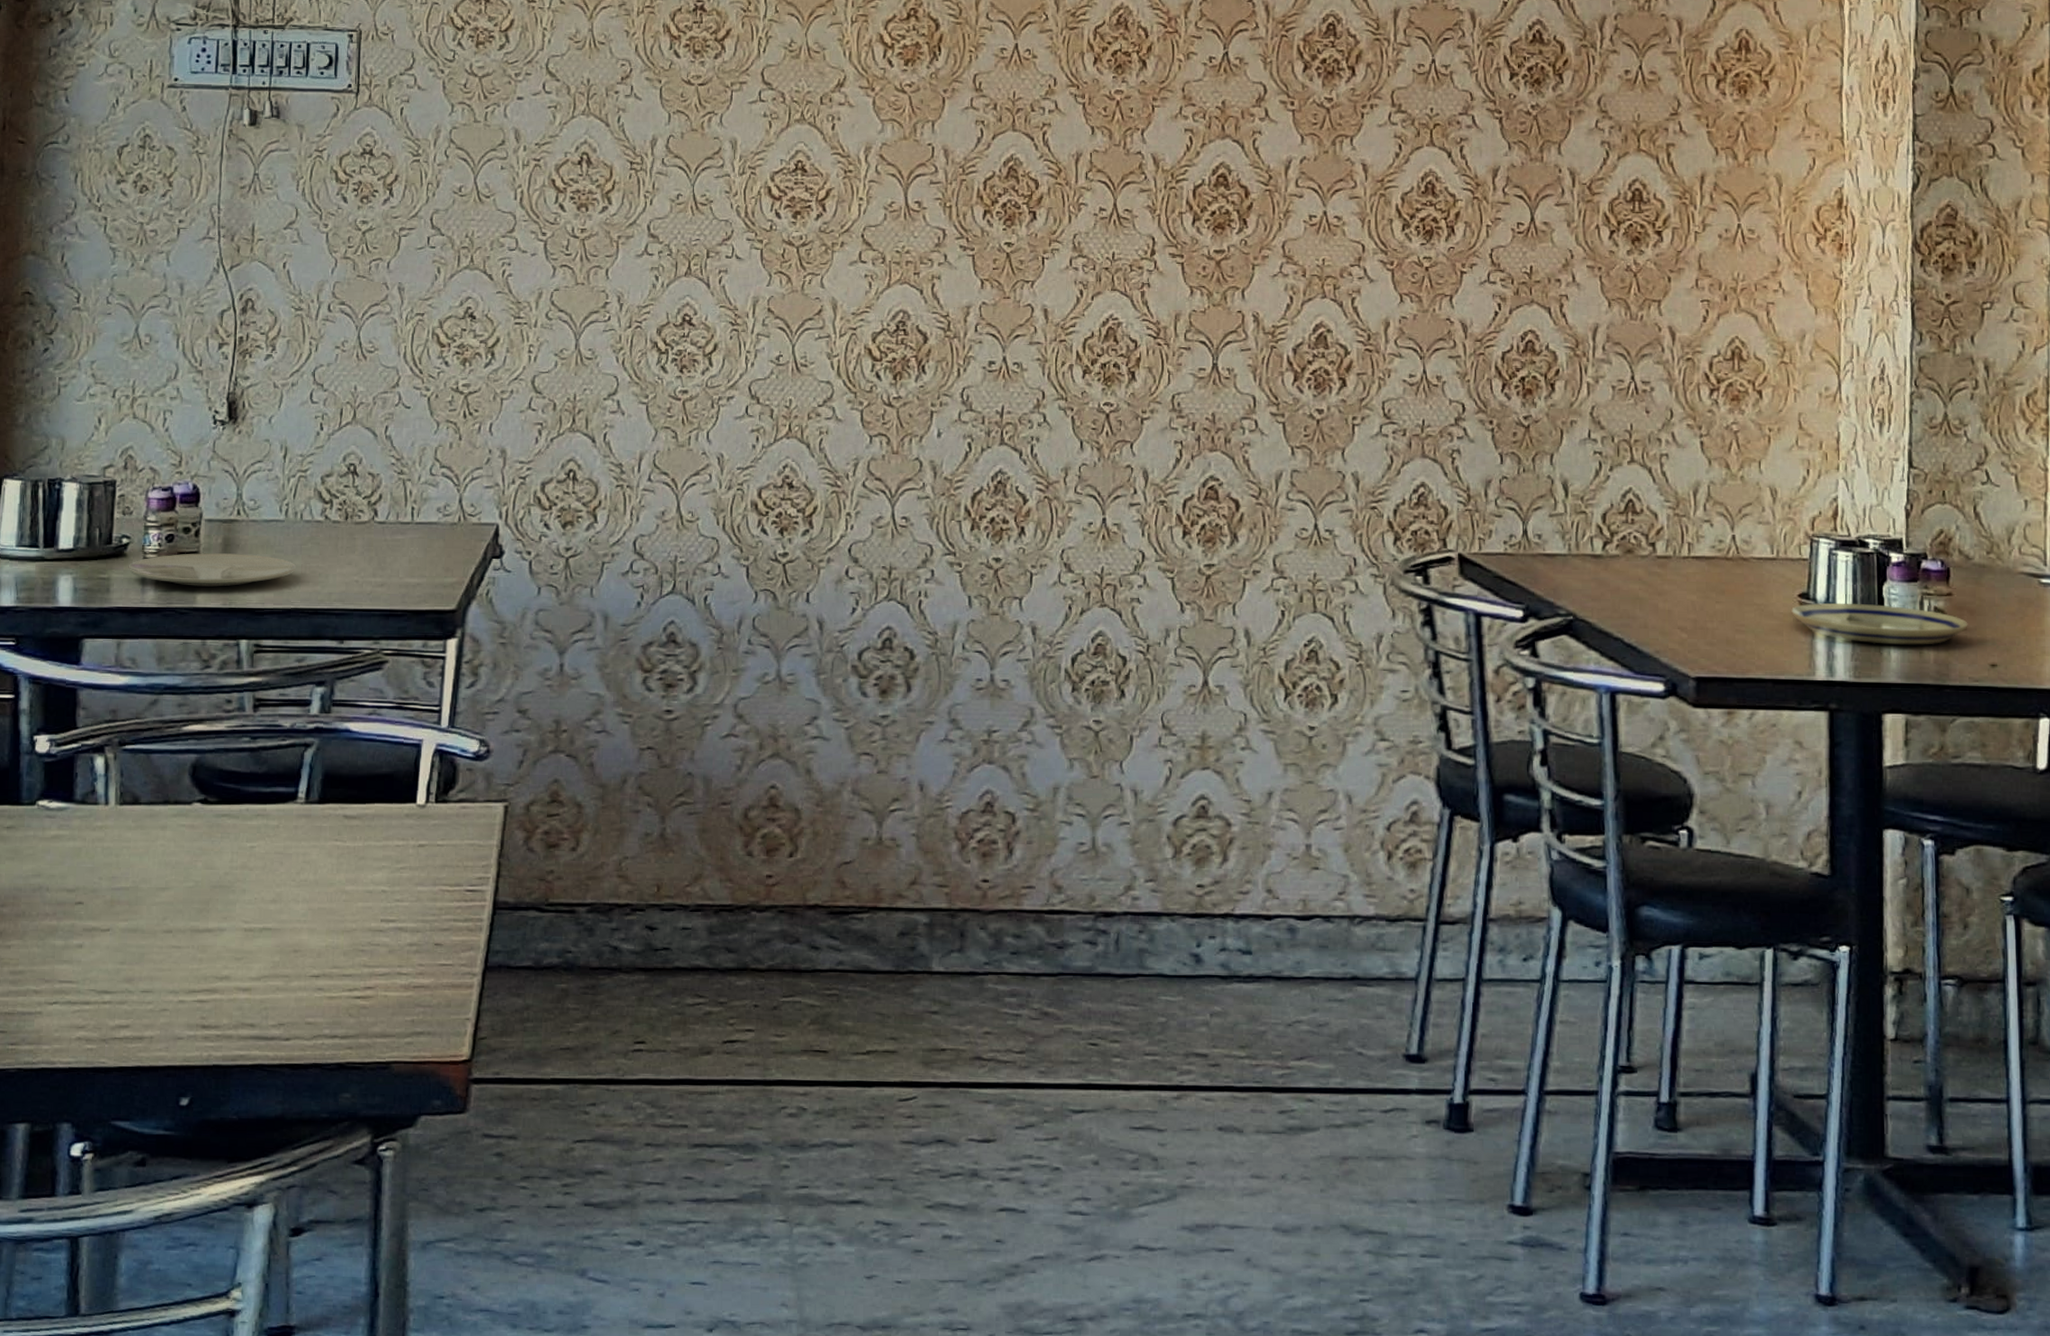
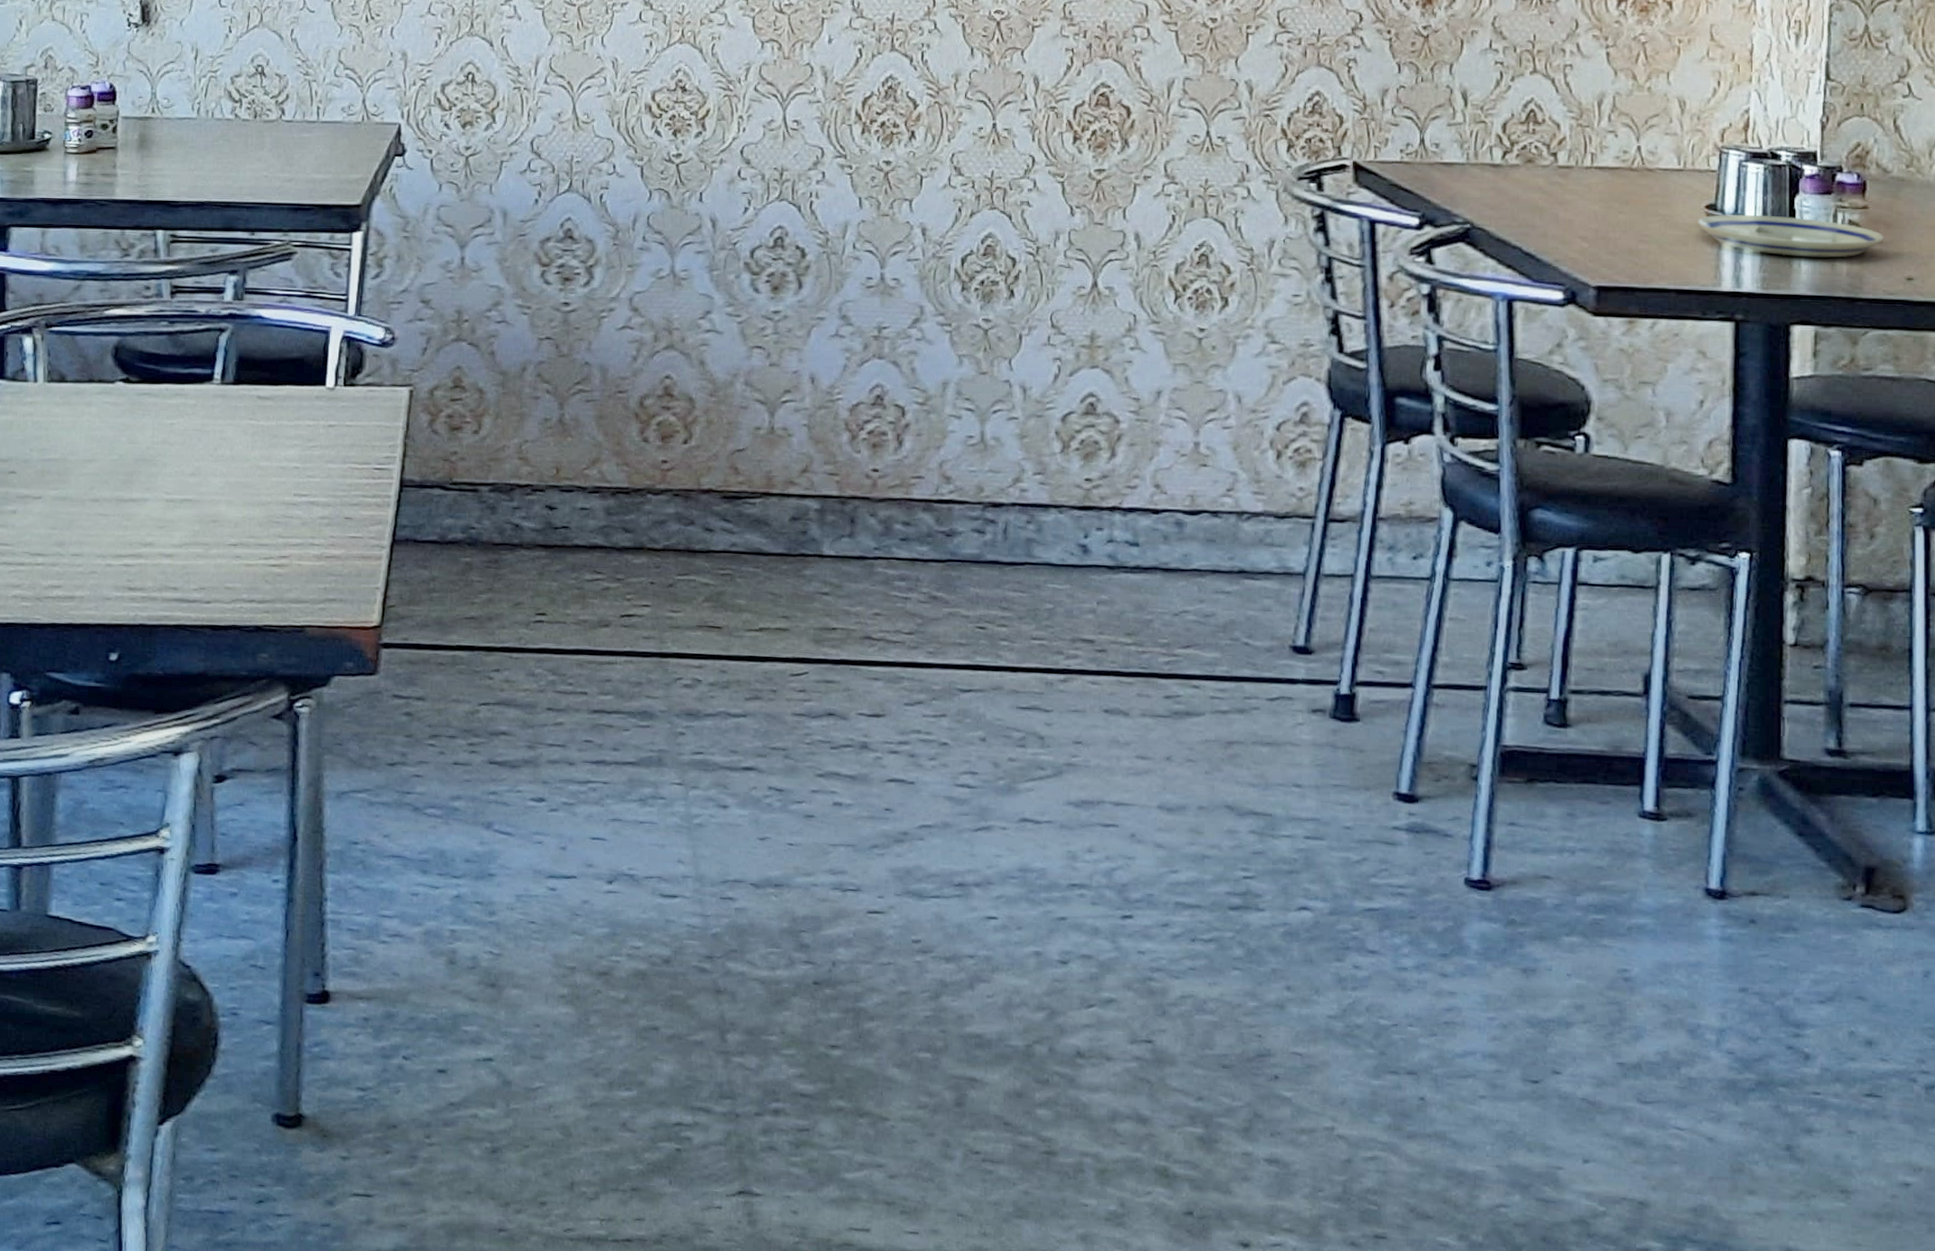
plate: present [128,553,296,587] -> none [50,148,208,180]

